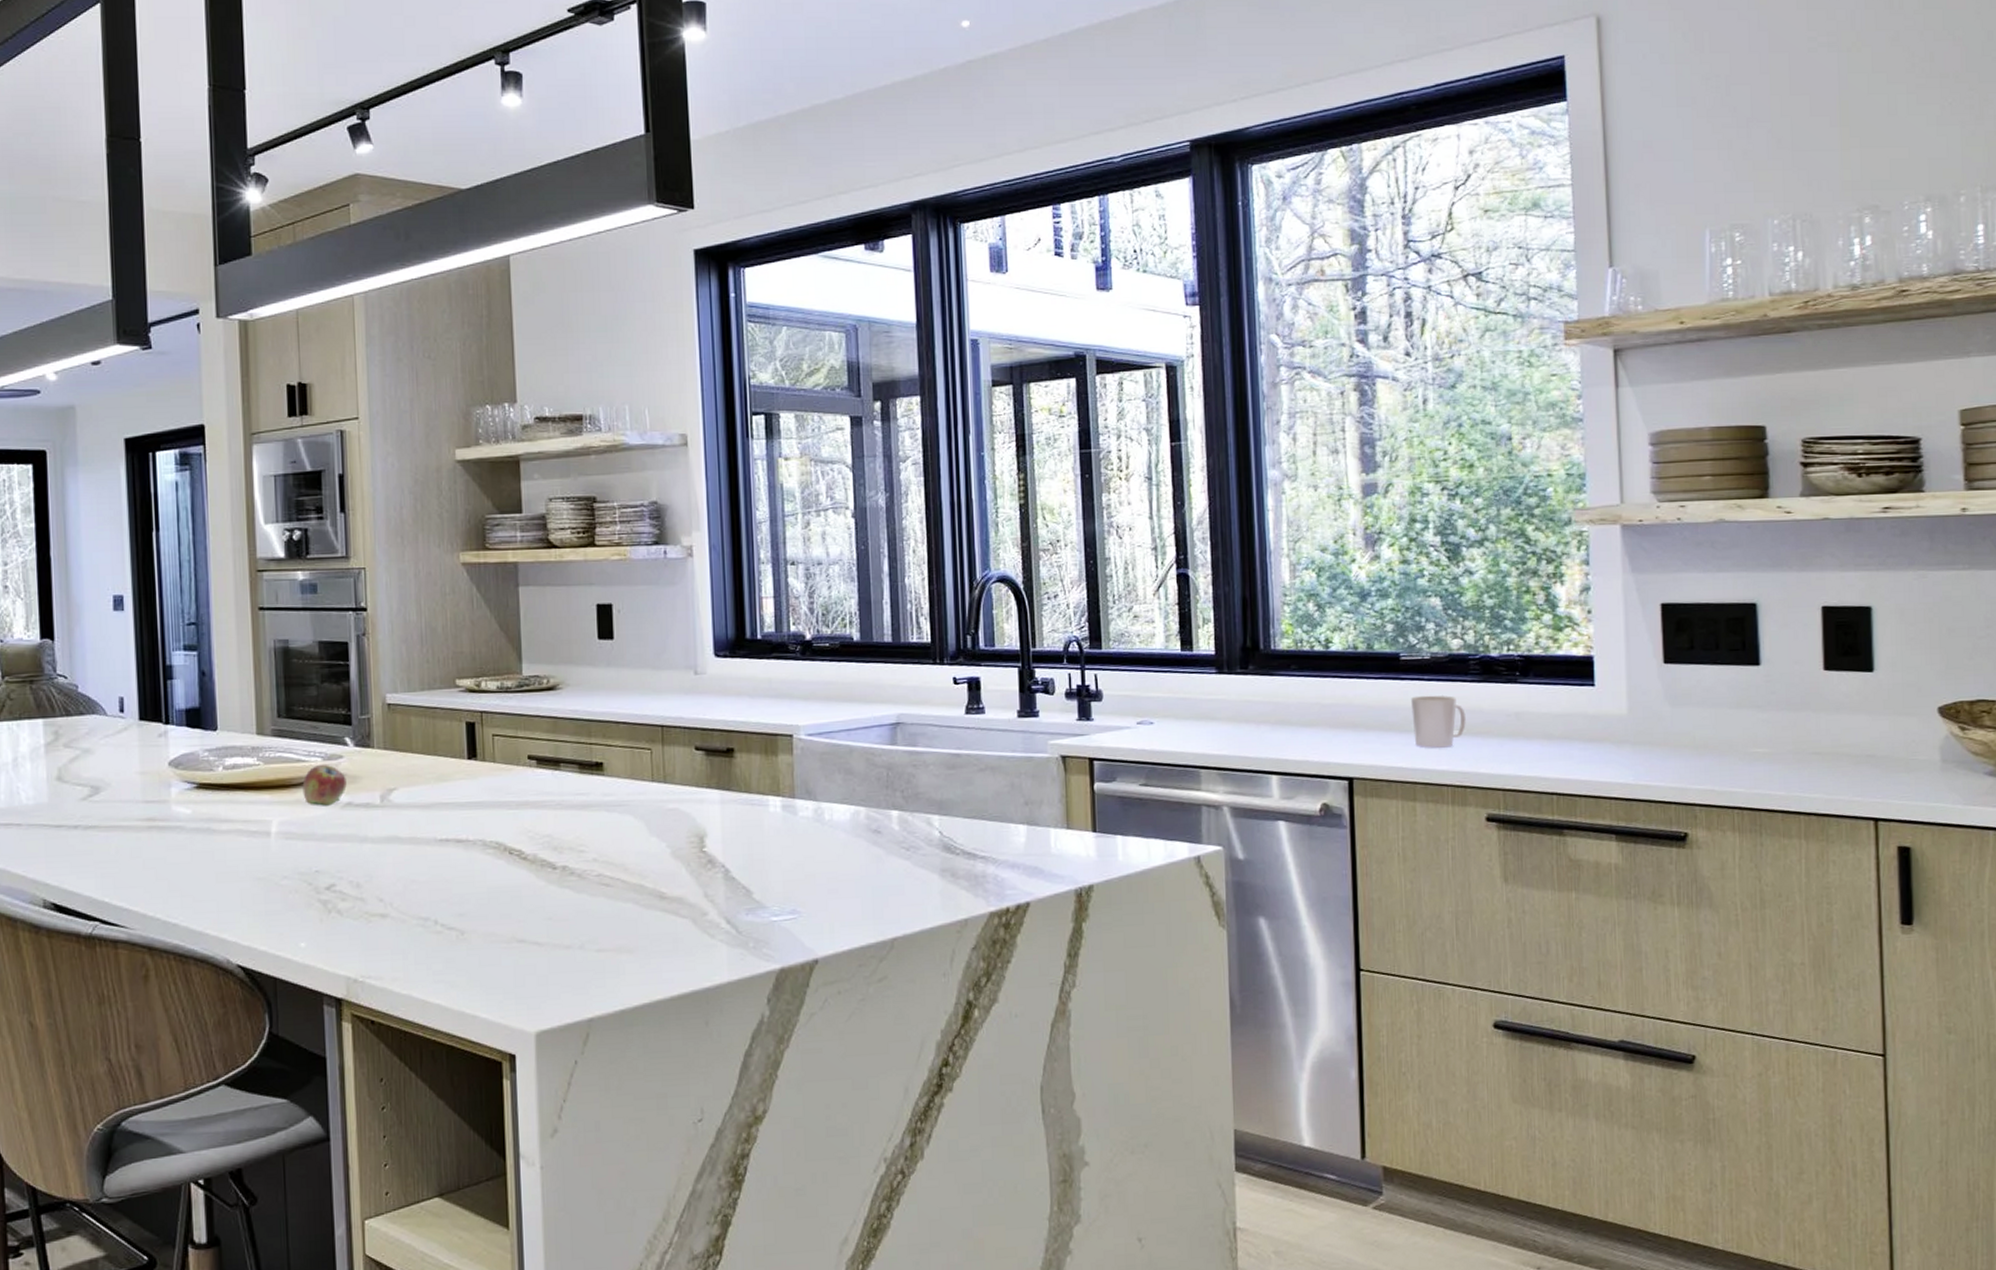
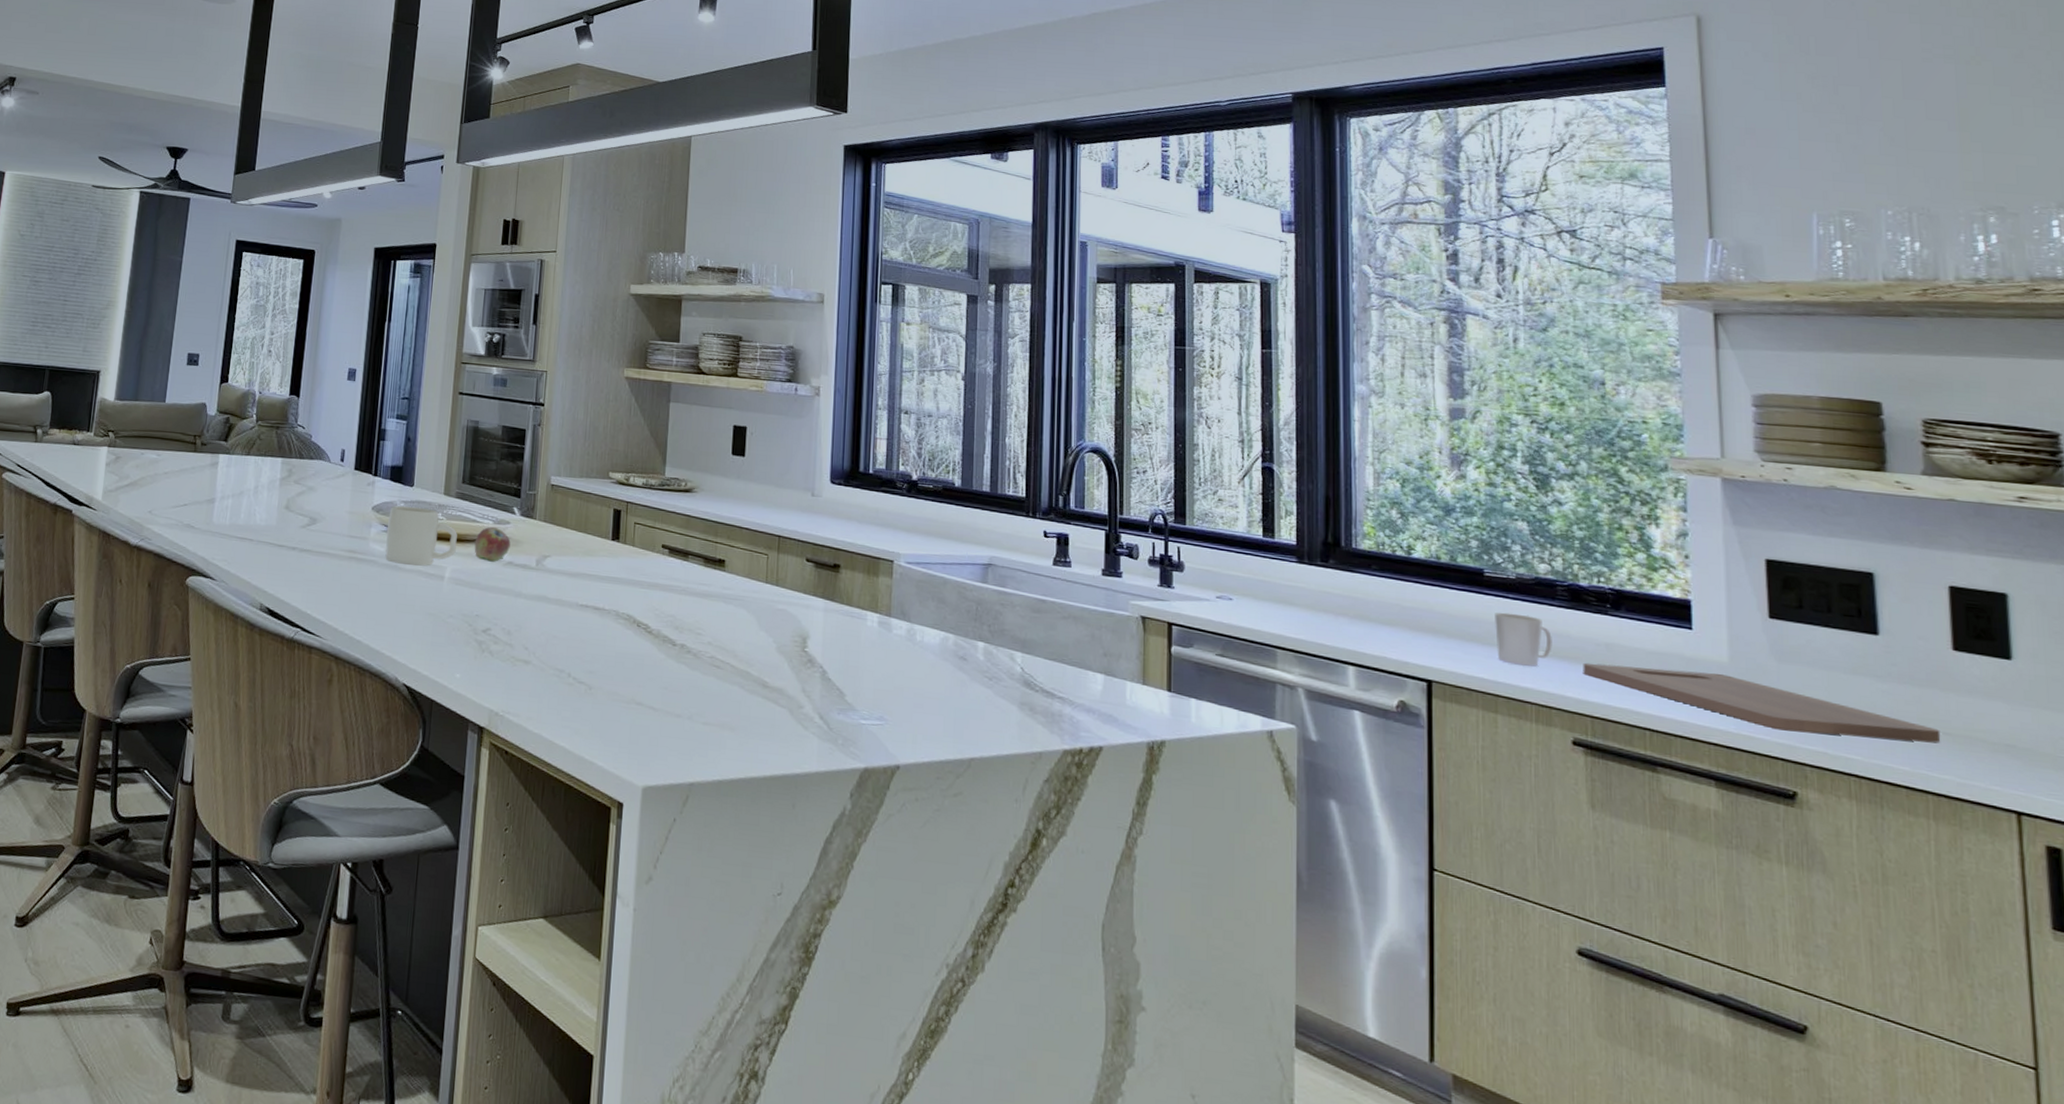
mug: none [190,754,281,826] -> present [385,506,457,567]
cutting board: none [1494,727,1812,774] -> present [1583,662,1941,743]

